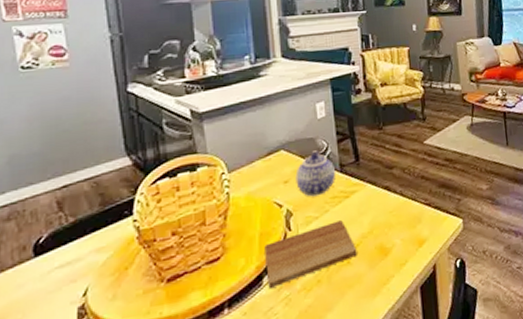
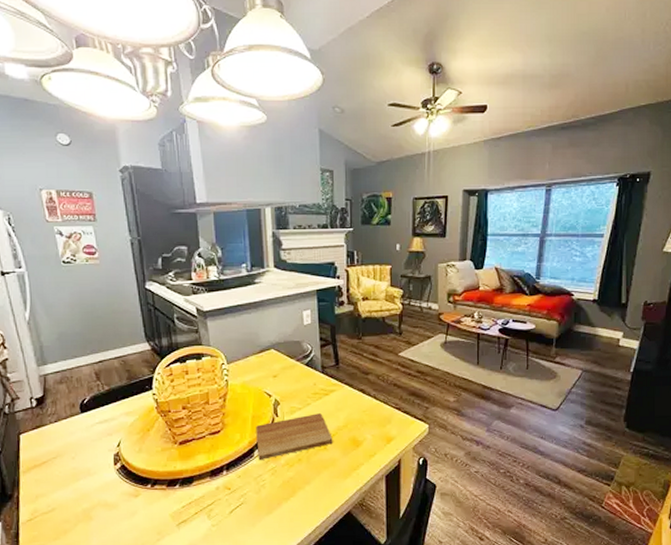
teapot: present [295,150,335,197] -> none [283,352,317,391]

